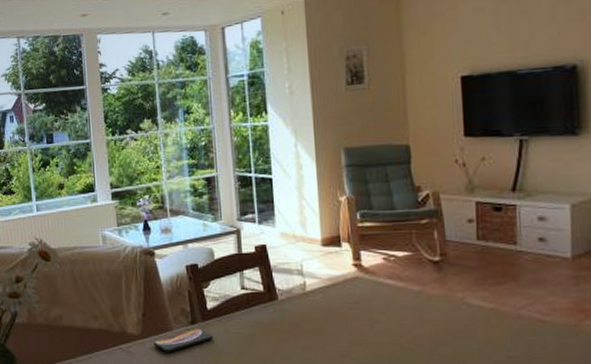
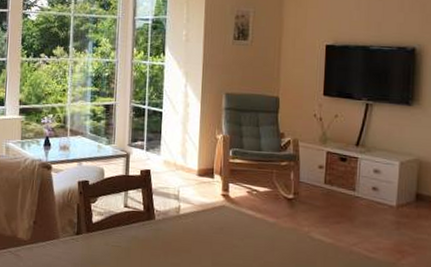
smartphone: present [153,328,214,352] -> none [40,238,95,258]

